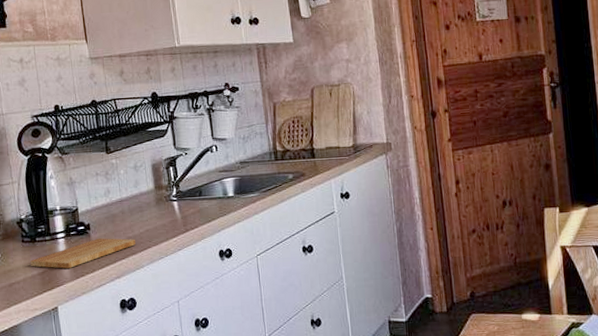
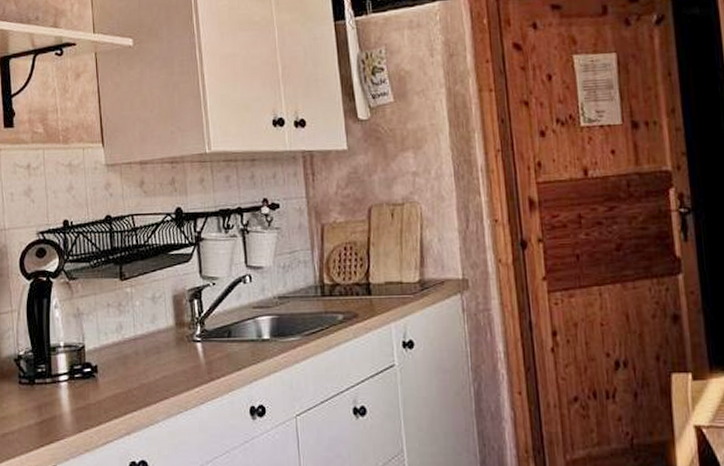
cutting board: present [30,238,136,269] -> none [27,384,150,419]

